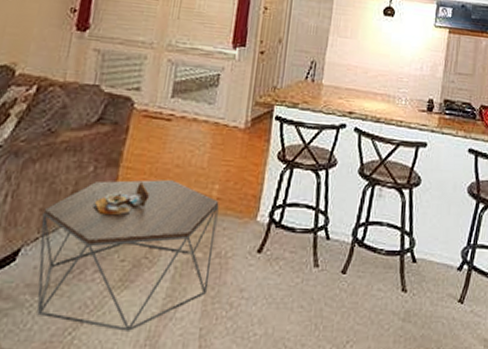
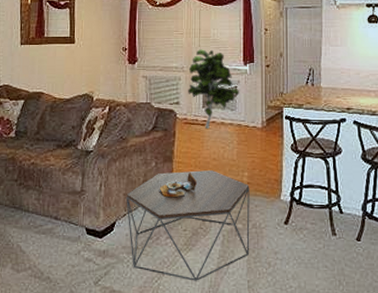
indoor plant: none [154,22,223,125] -> present [188,49,240,129]

